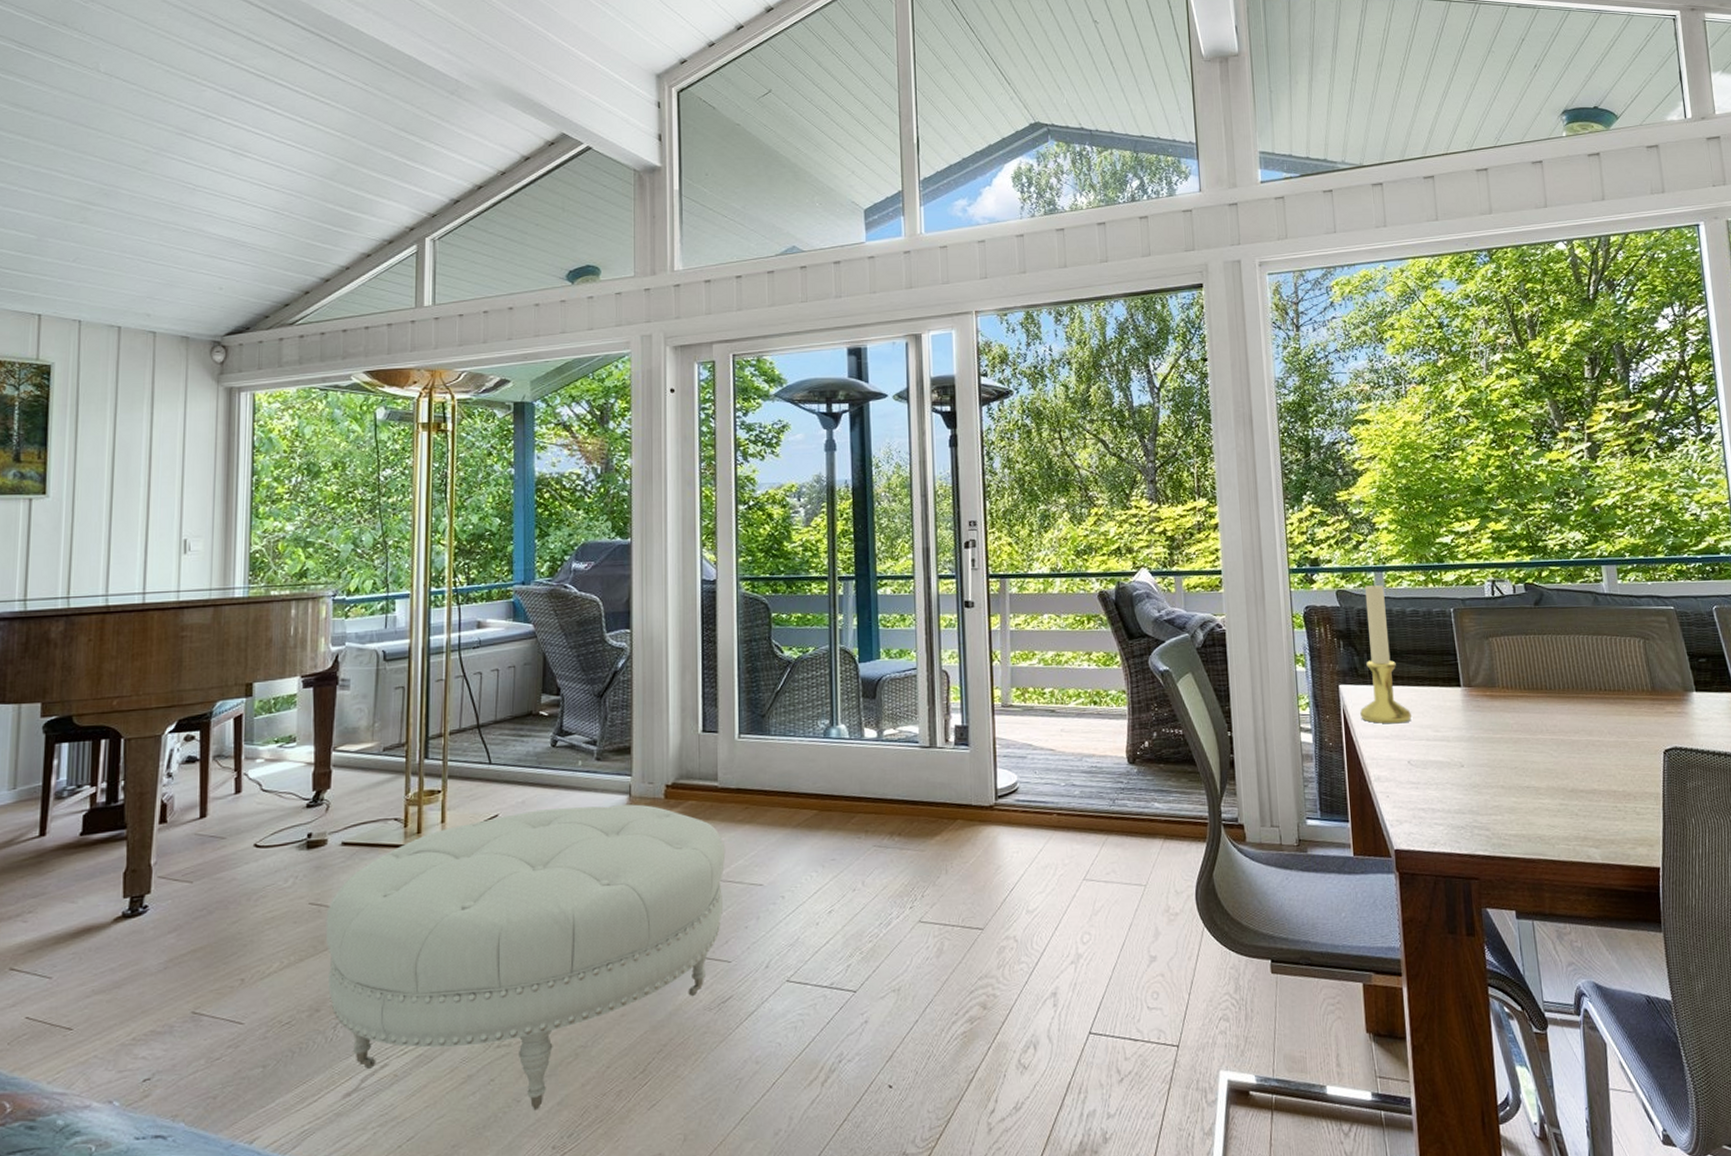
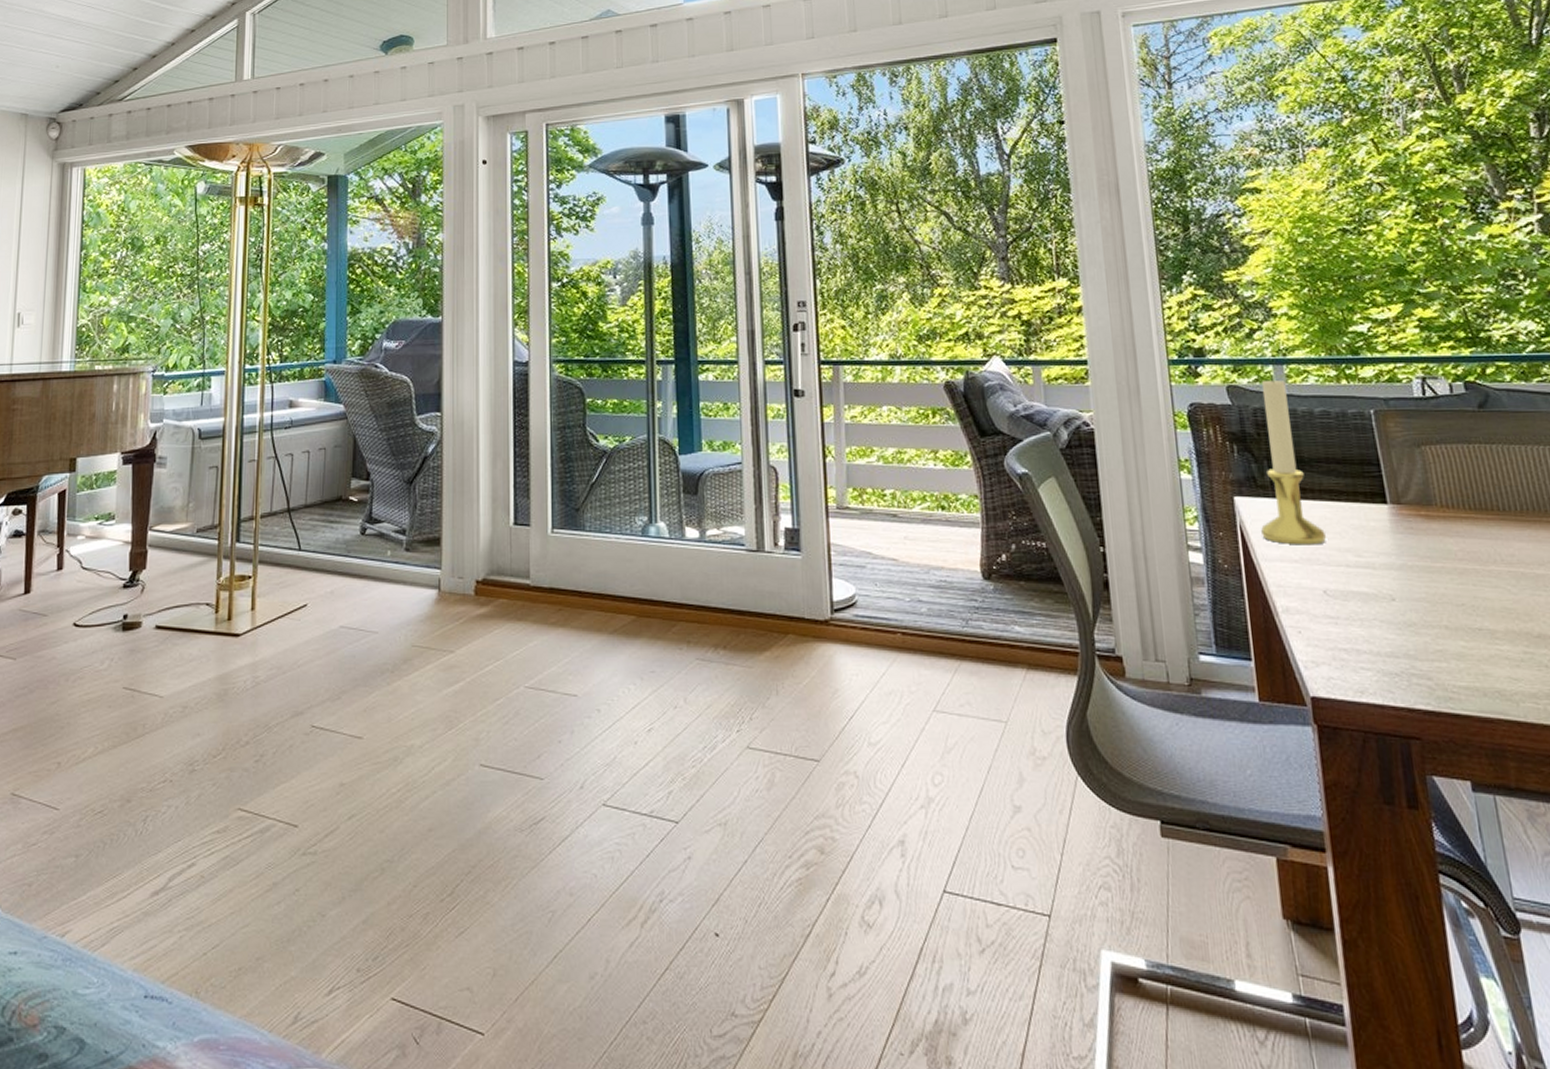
ottoman: present [325,804,726,1111] -> none [138,600,538,928]

